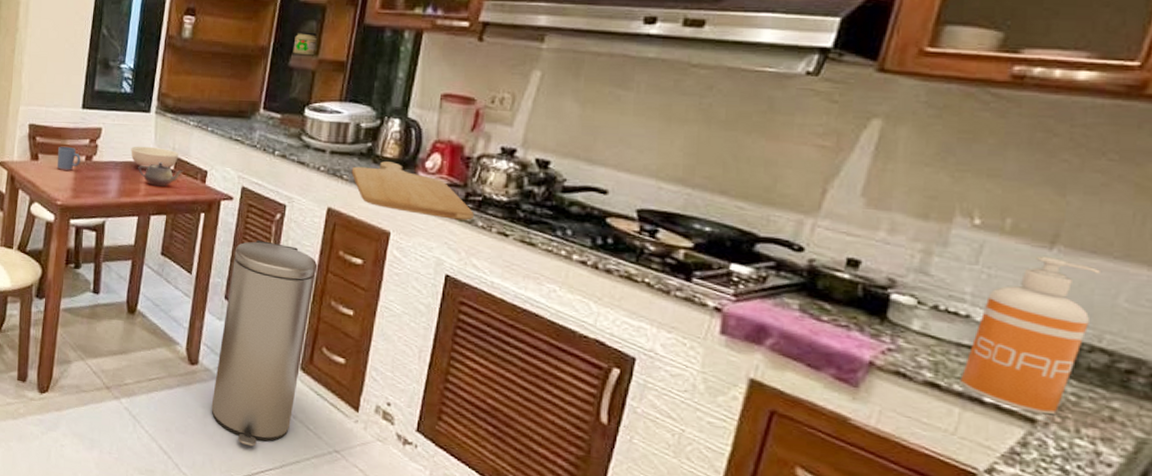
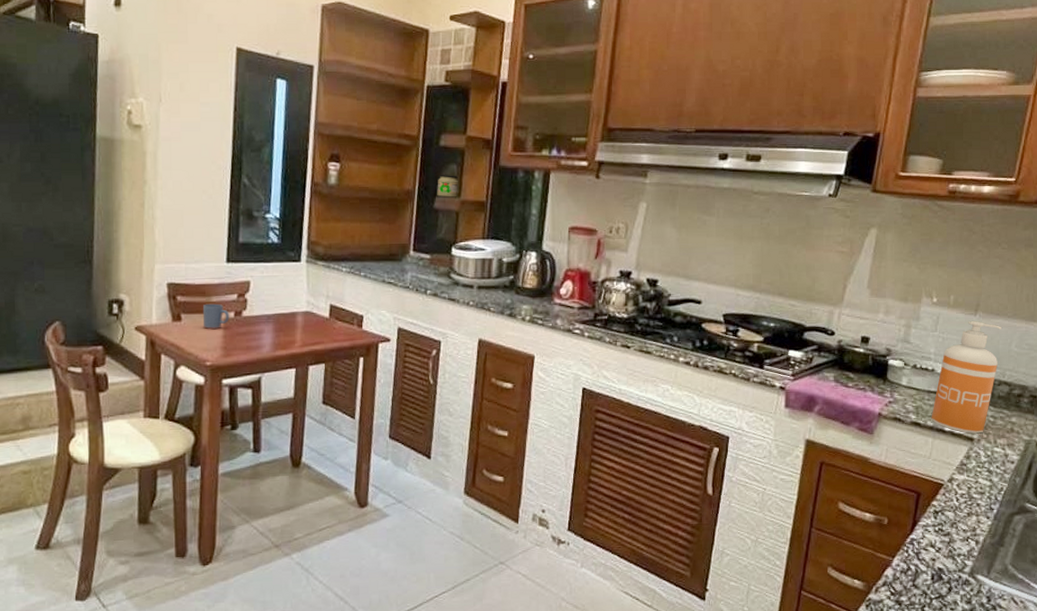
bowl: present [131,146,180,170] -> none [283,296,334,320]
teapot: present [138,161,184,187] -> none [292,310,339,336]
pedal bin: present [211,240,318,447] -> none [383,377,474,575]
chopping board: present [351,161,474,221] -> none [497,292,602,338]

